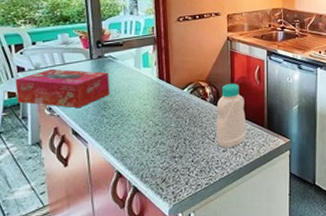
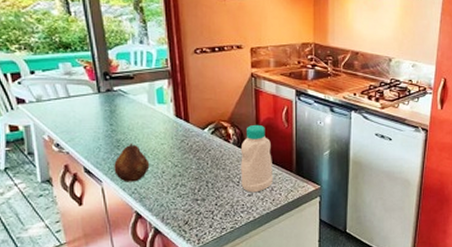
tissue box: present [15,68,110,109] -> none [16,101,123,146]
fruit: none [99,104,133,142] -> present [114,142,150,182]

